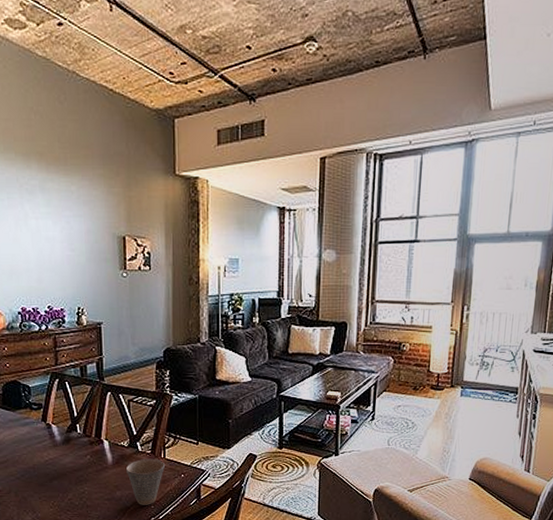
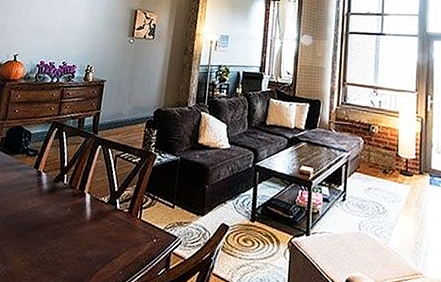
cup: present [126,458,165,505] -> none [102,217,139,270]

